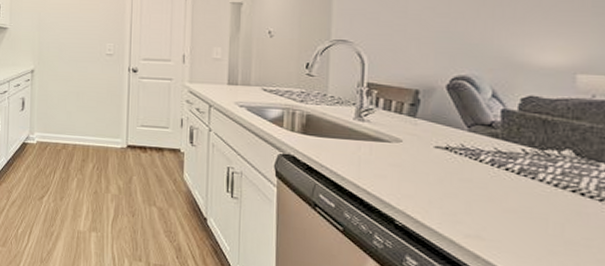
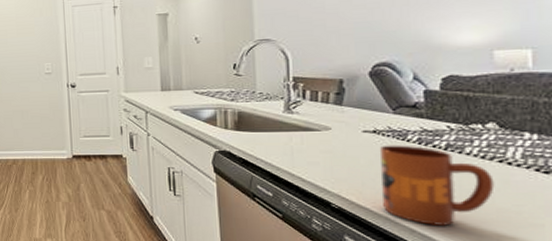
mug: none [447,163,566,255] -> present [379,145,495,226]

